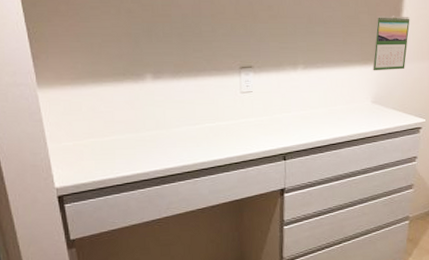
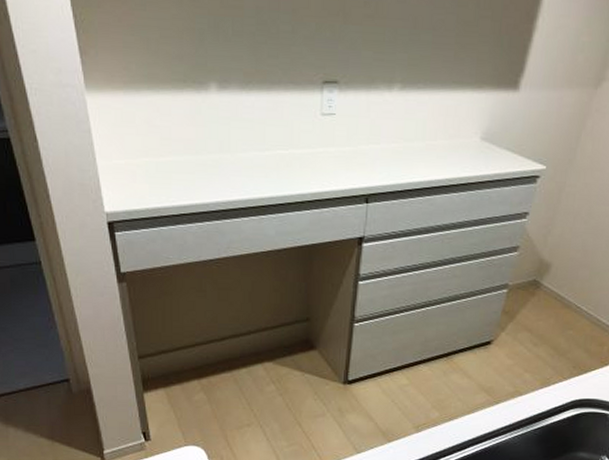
calendar: present [373,16,410,71] -> none [488,23,546,99]

